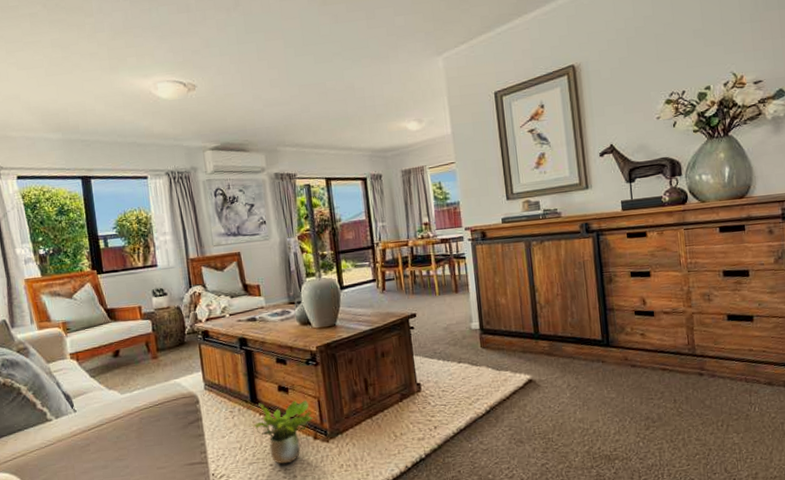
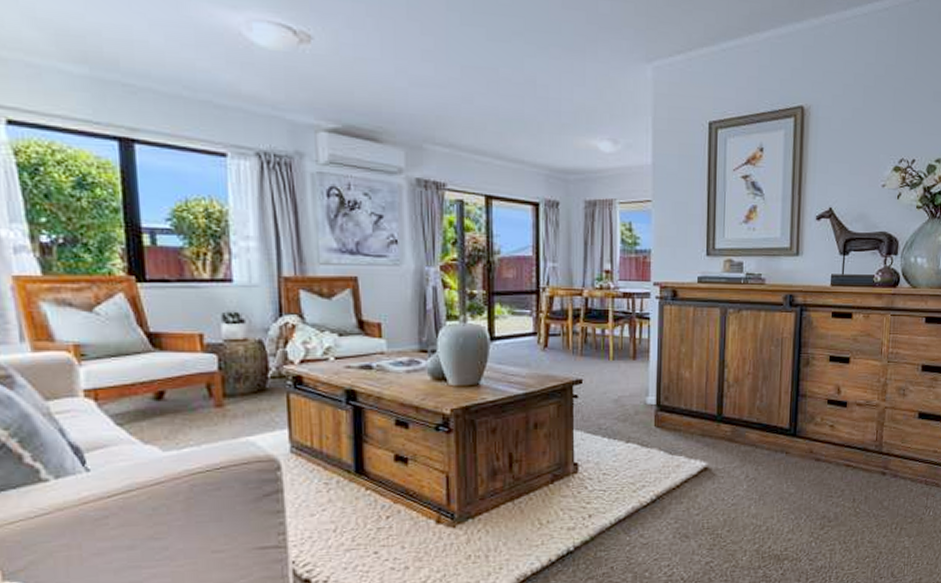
potted plant: present [252,399,317,464] -> none [353,474,443,552]

